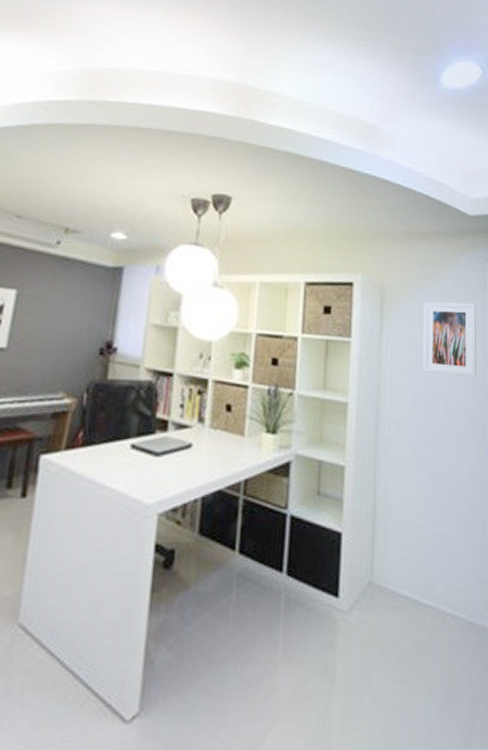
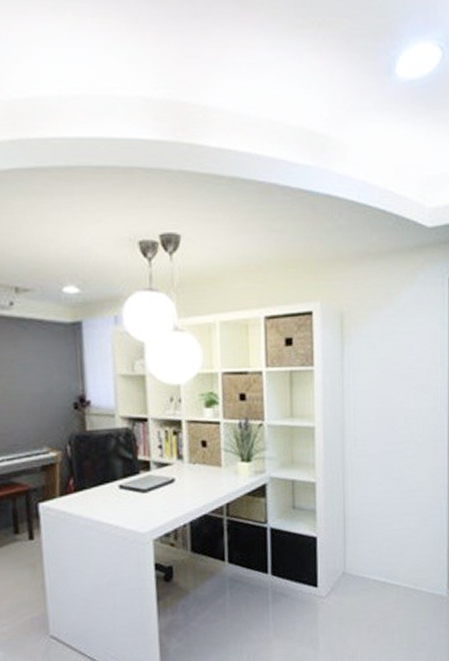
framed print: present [423,302,476,378] -> none [383,318,435,391]

